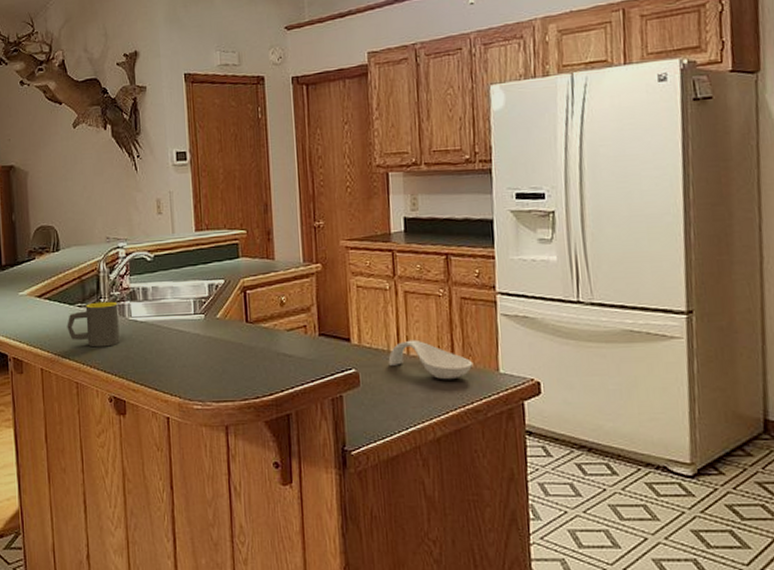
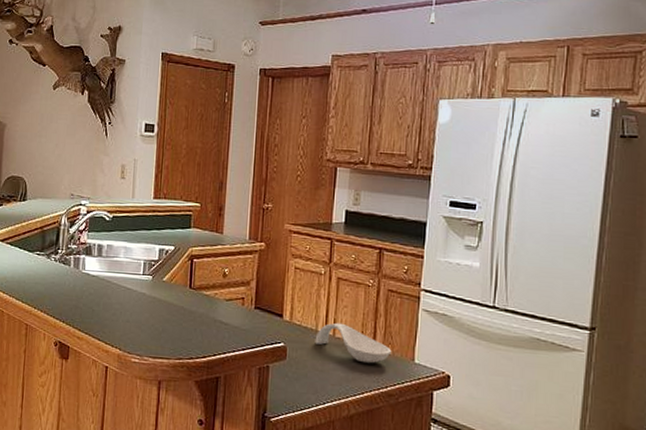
mug: present [67,301,120,347] -> none [24,252,74,295]

